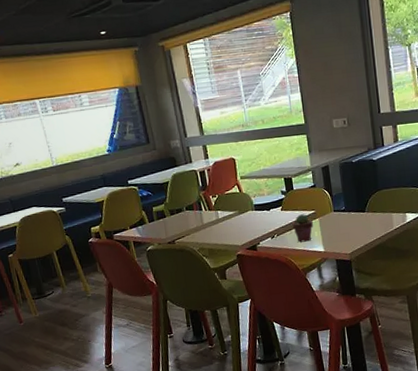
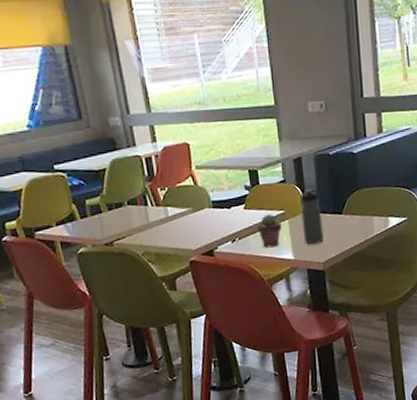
water bottle: none [328,192,350,239] -> present [300,189,324,245]

